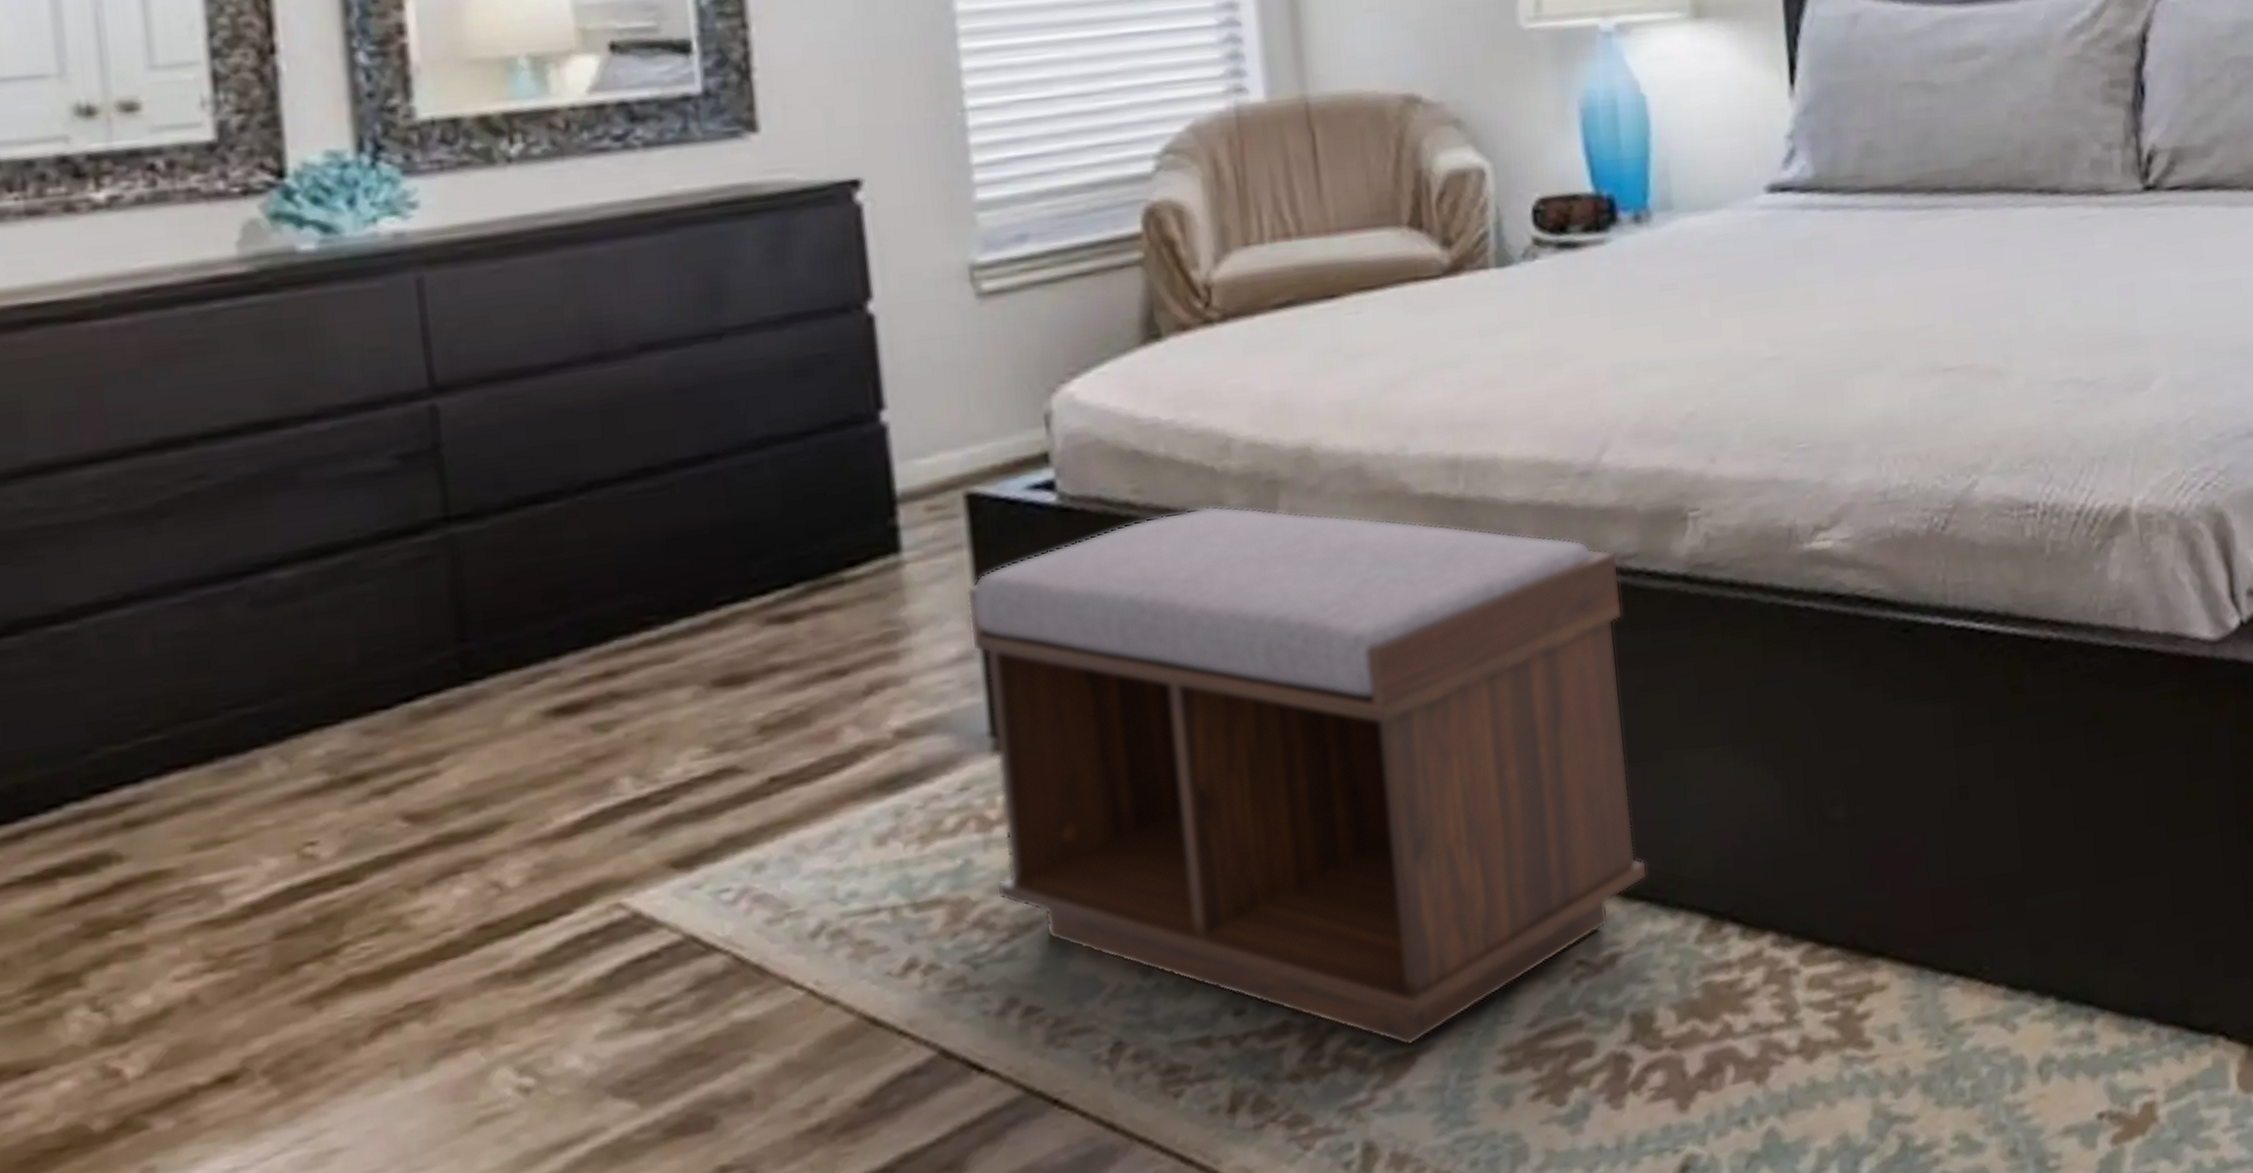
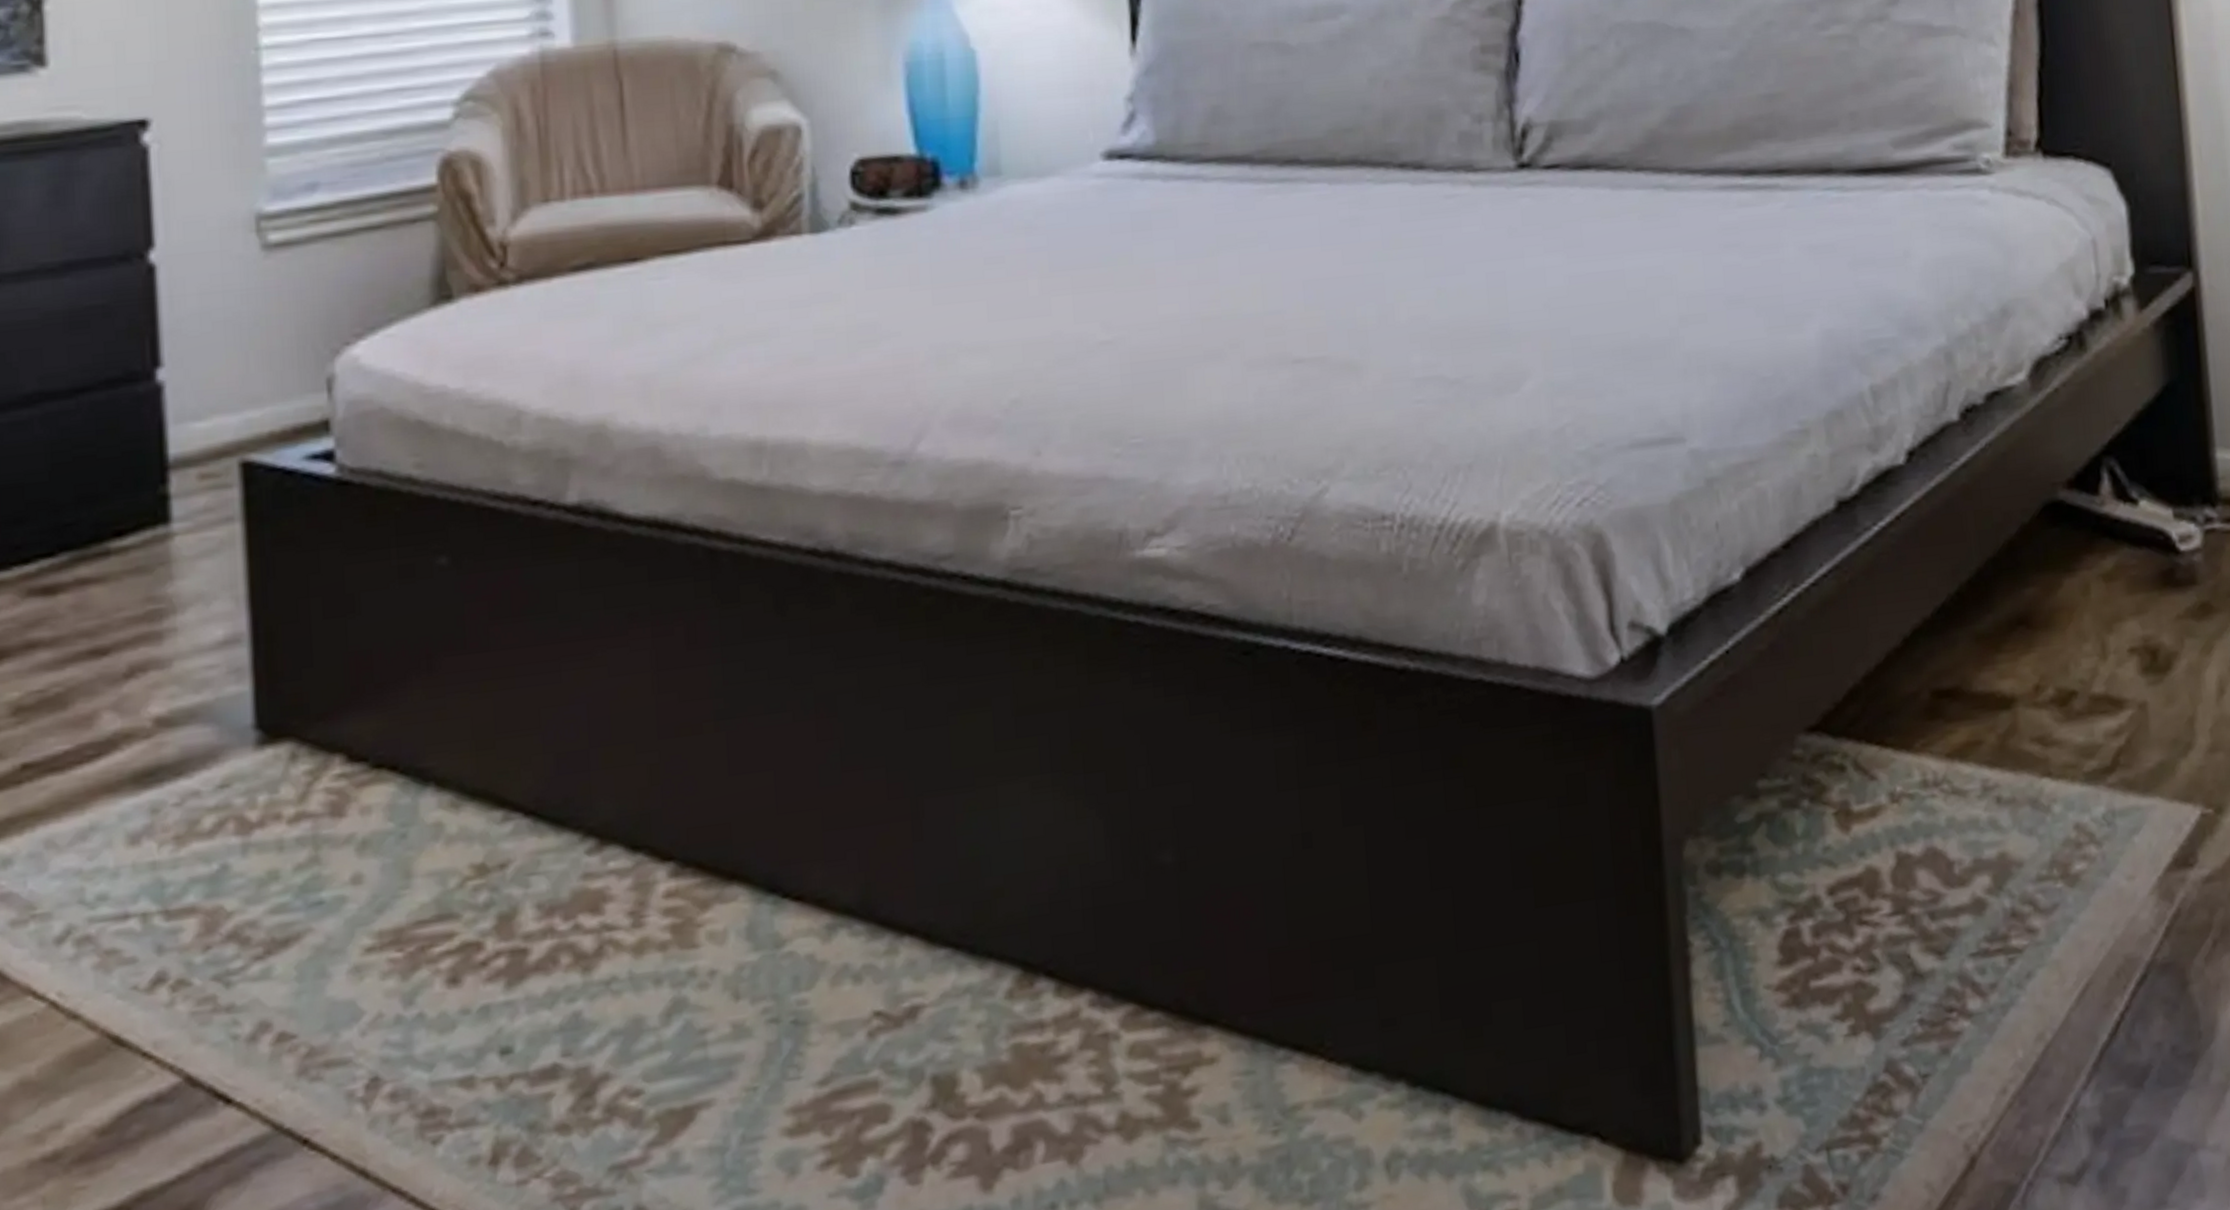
bench: present [966,506,1648,1047] -> none [236,484,955,1100]

